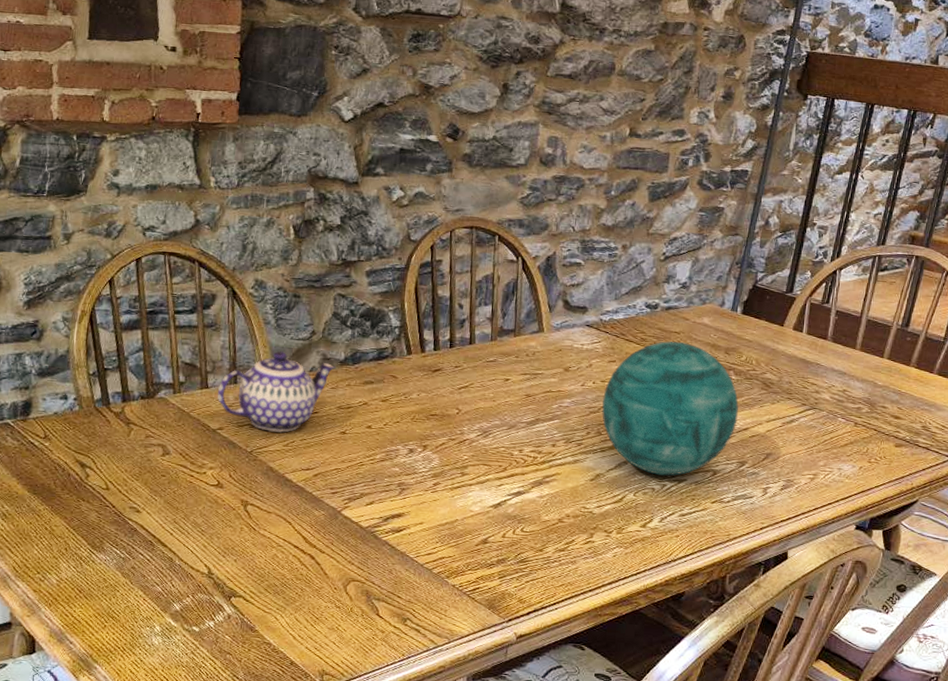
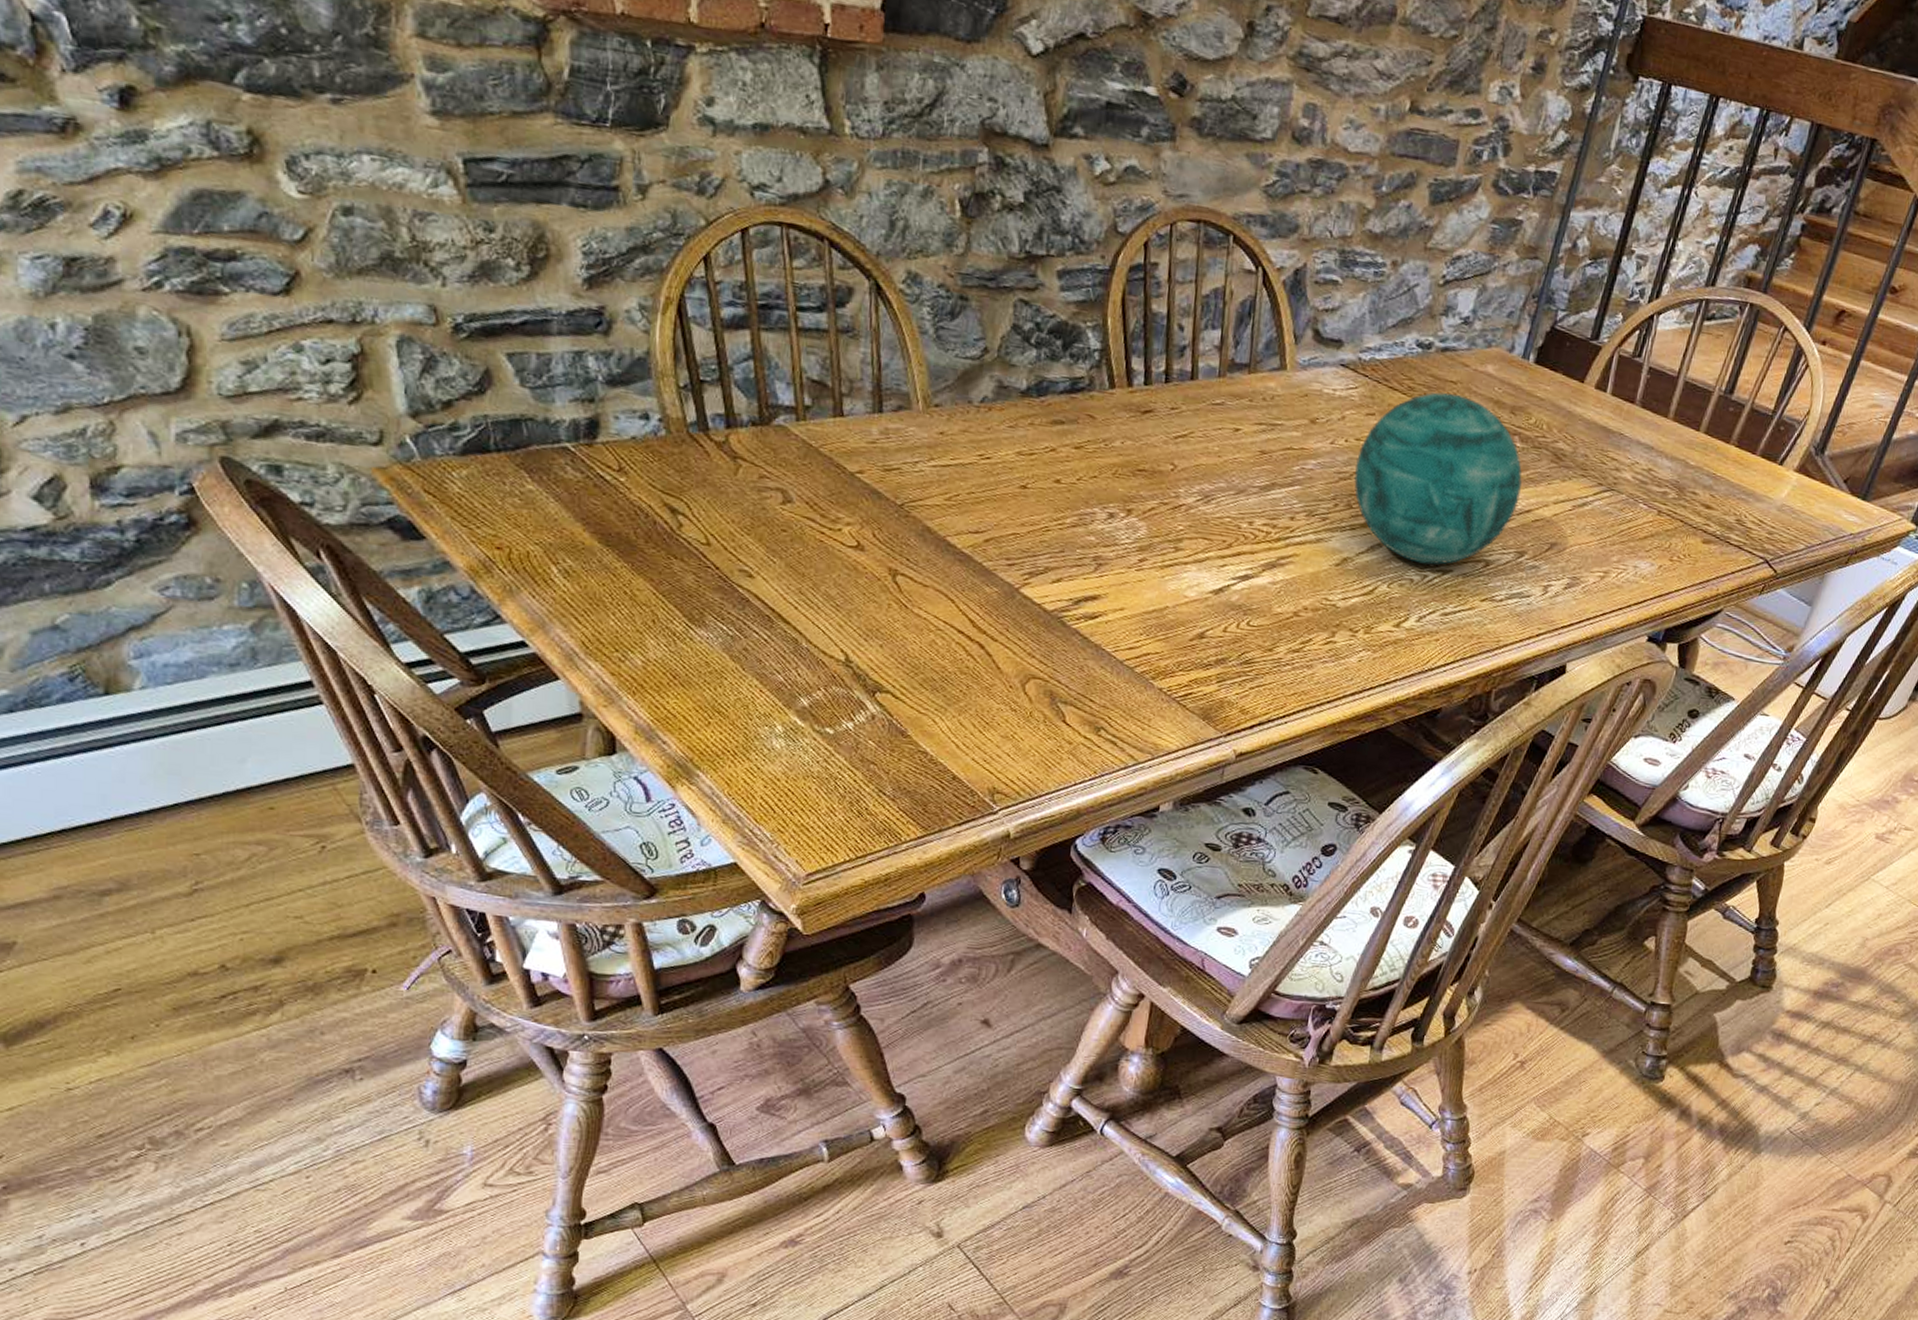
teapot: present [217,351,336,433] -> none [855,372,1015,483]

